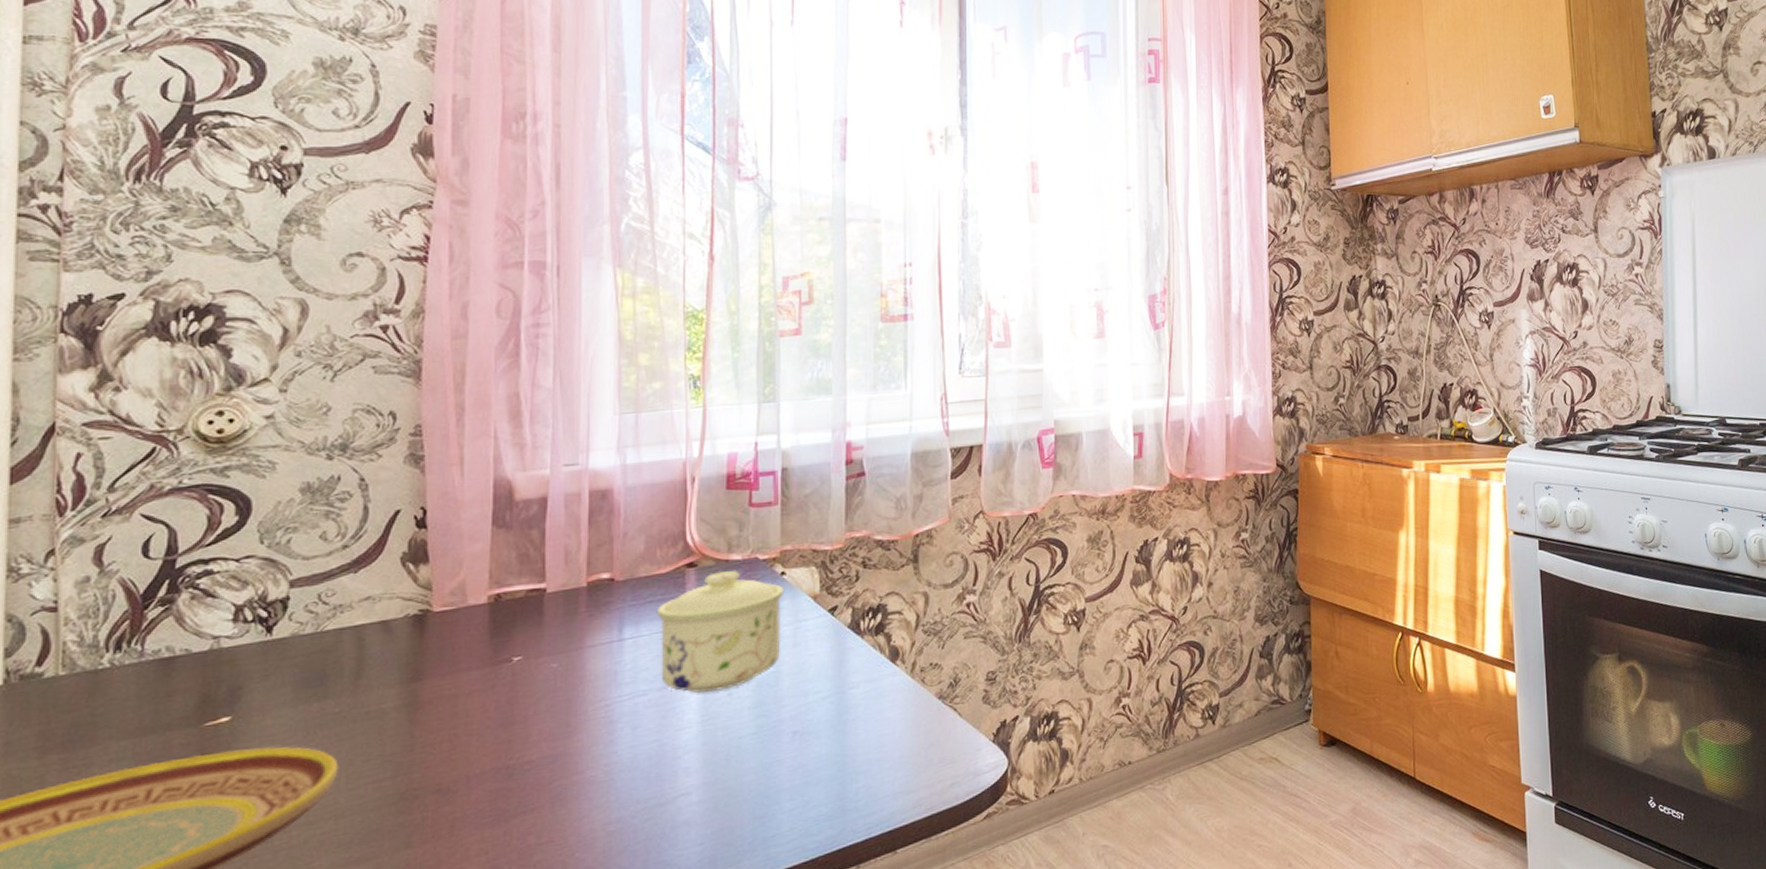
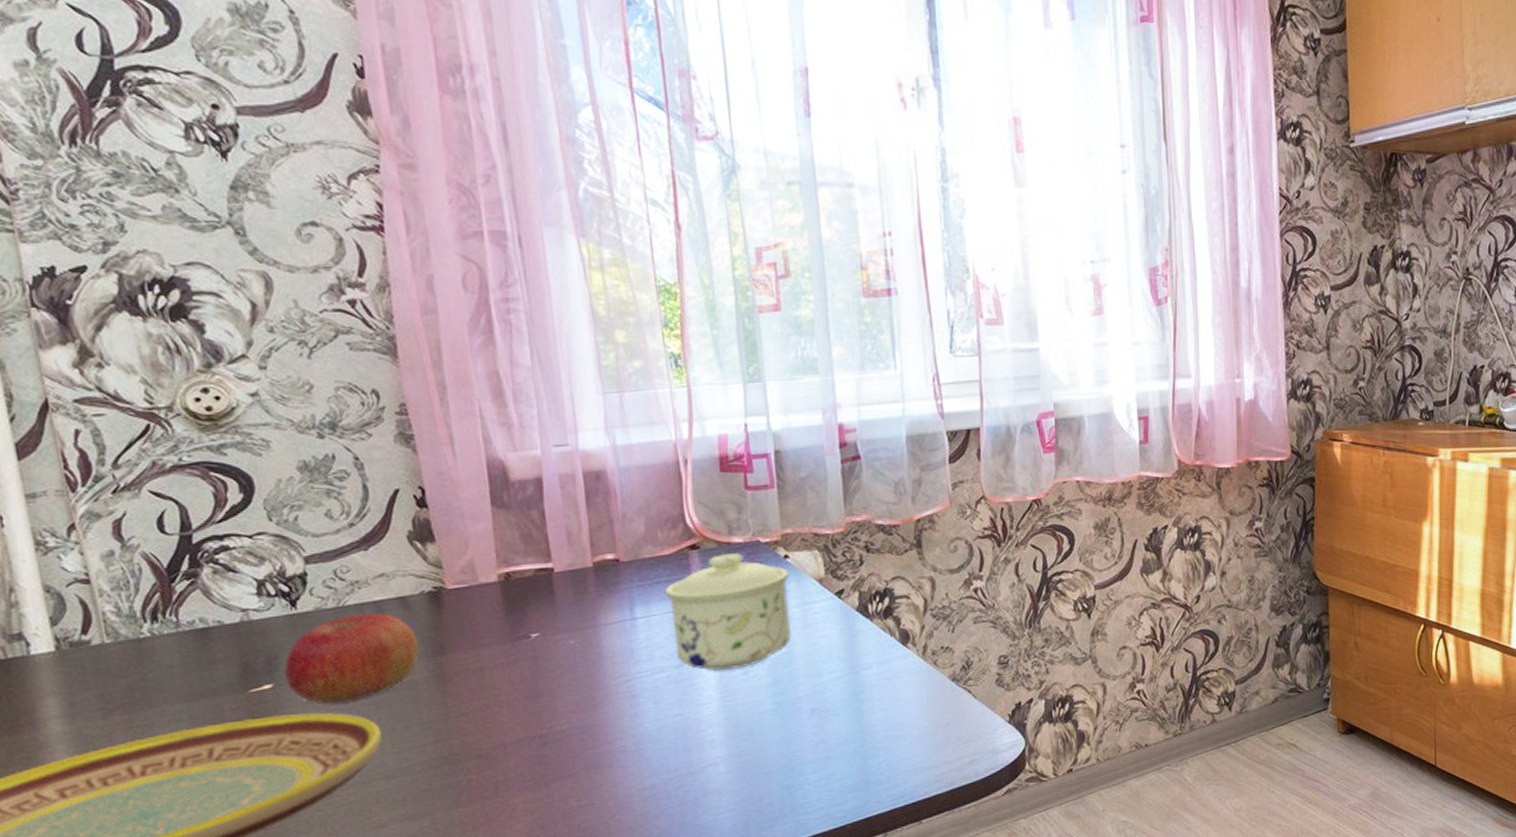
apple: none [246,638,395,737] -> present [284,613,420,704]

